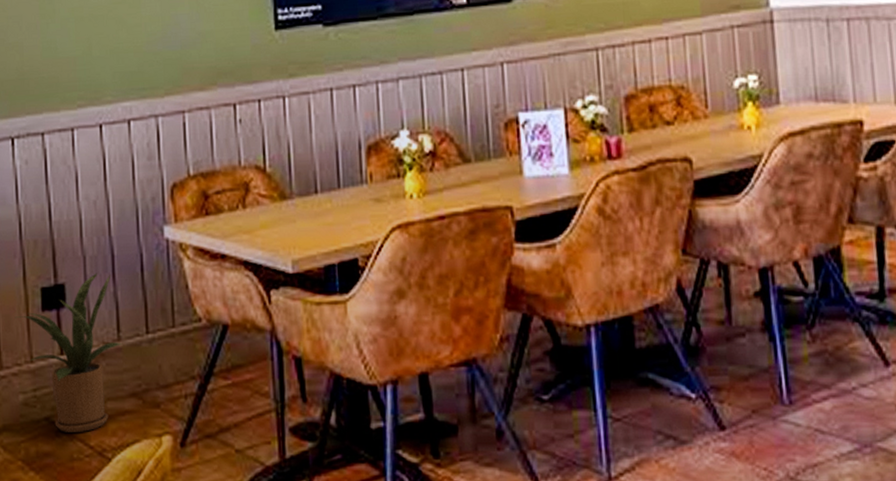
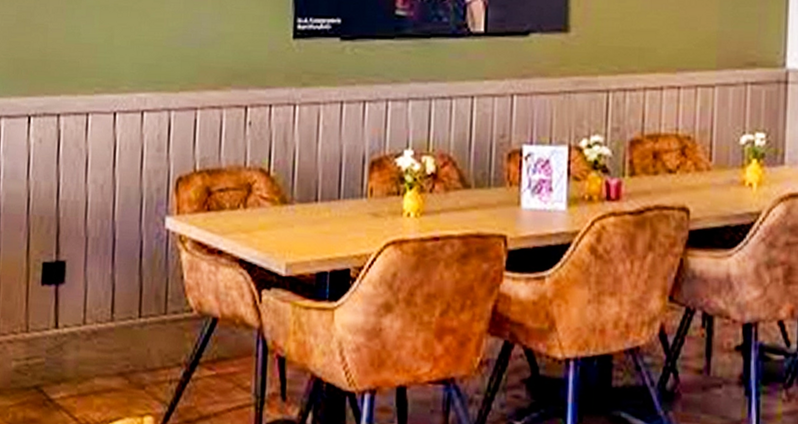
house plant: present [14,273,123,432] -> none [15,254,115,404]

